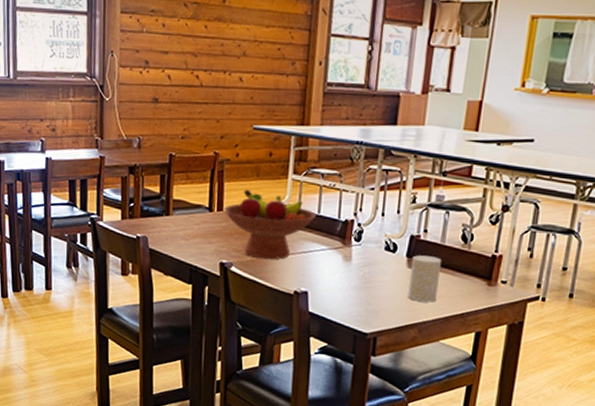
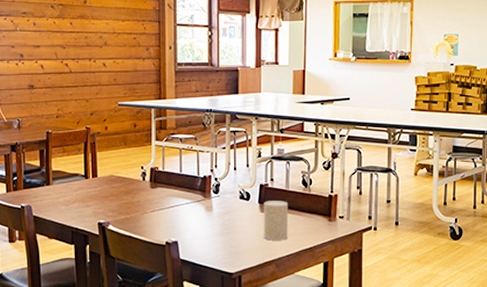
fruit bowl: present [223,189,317,260] -> none [97,157,179,216]

